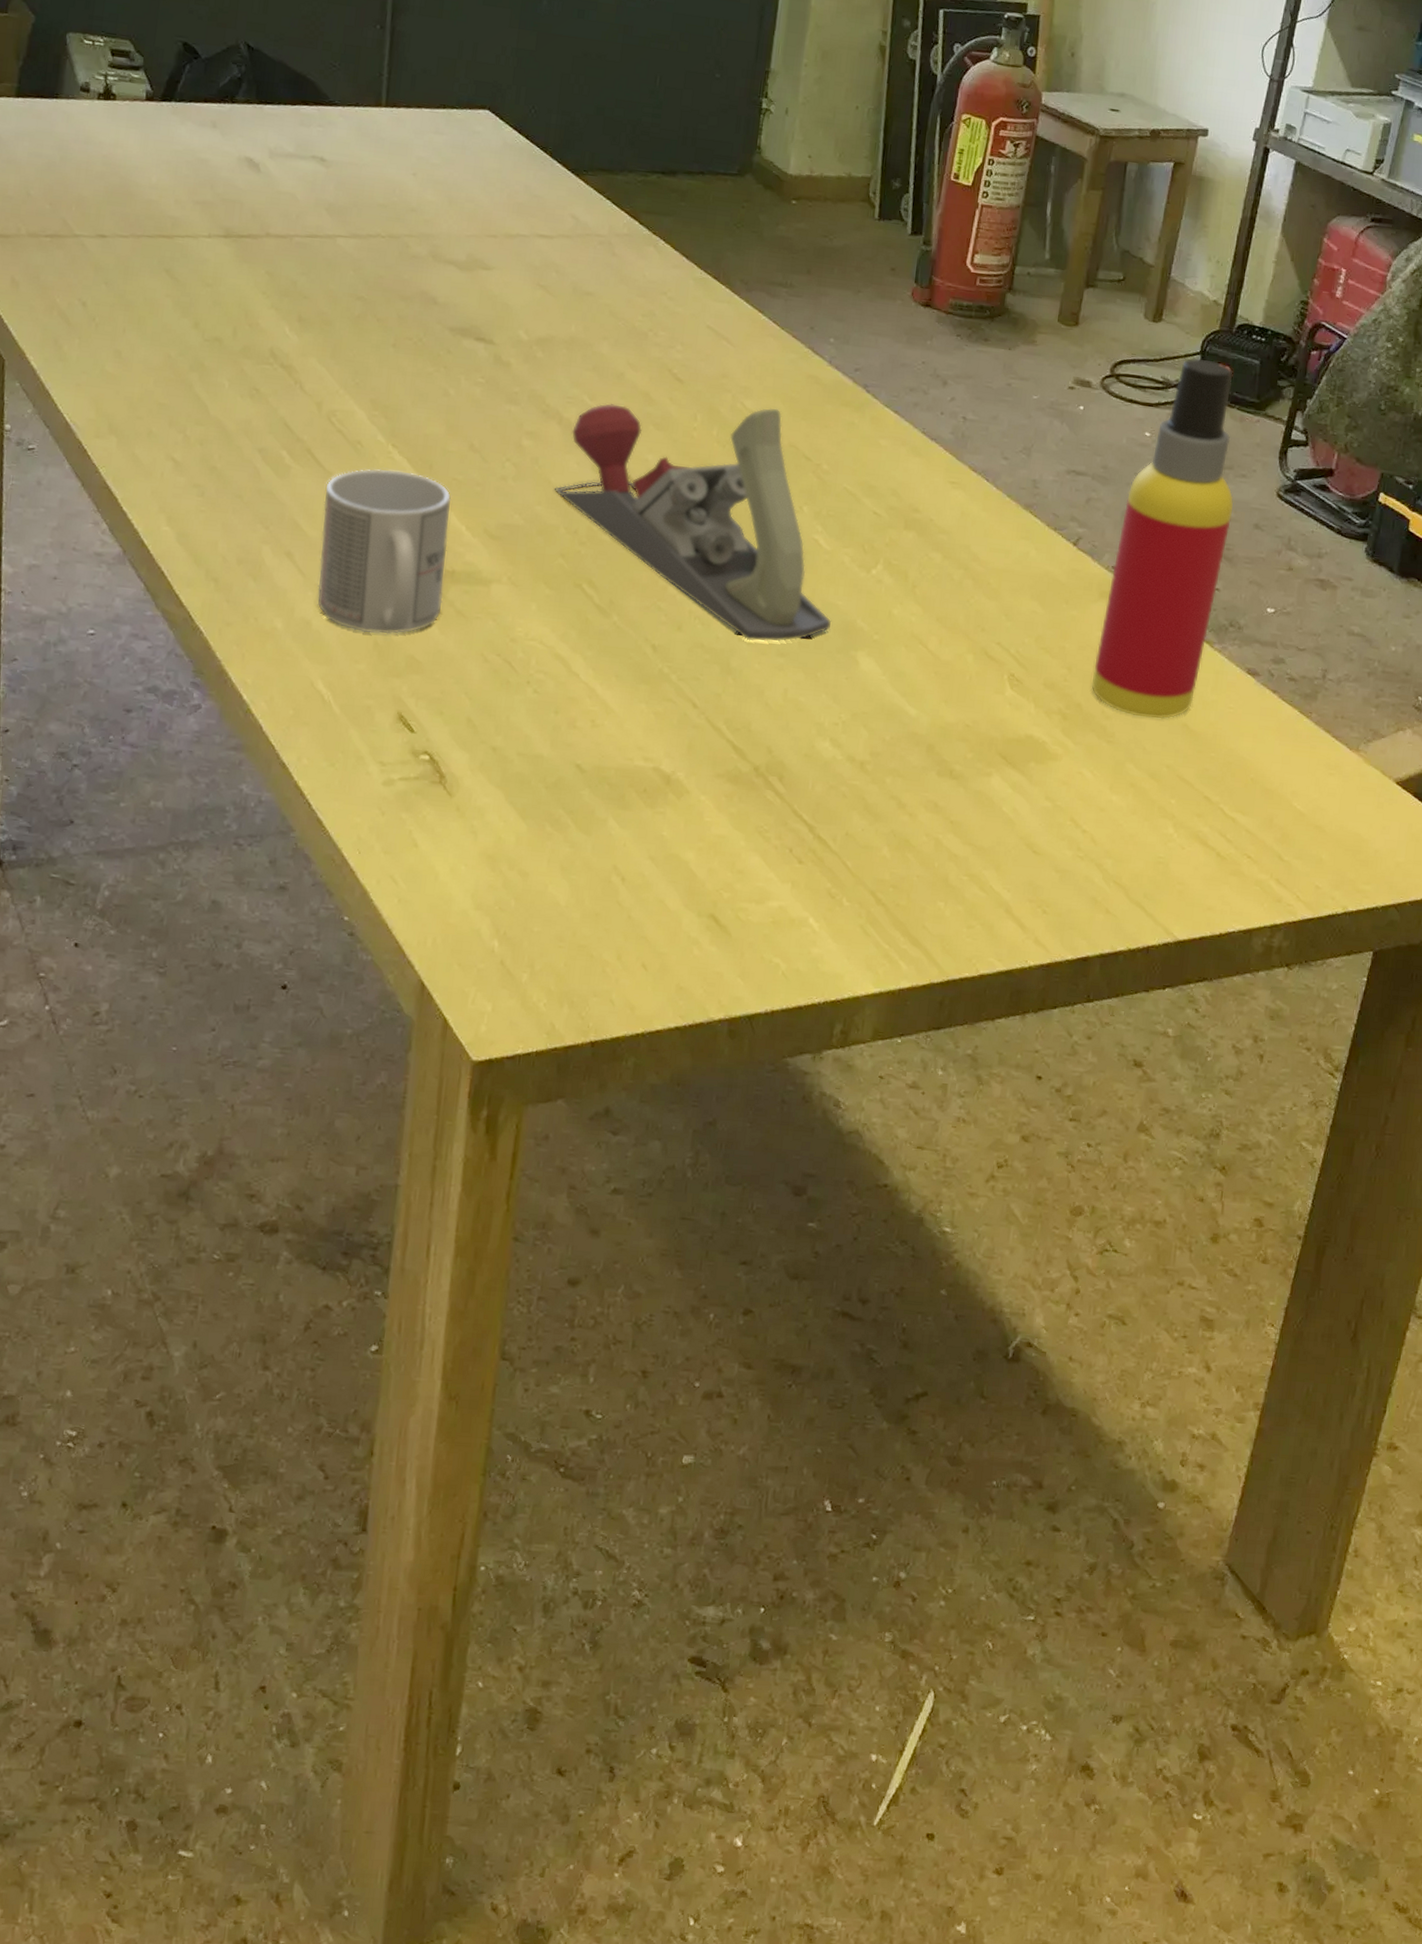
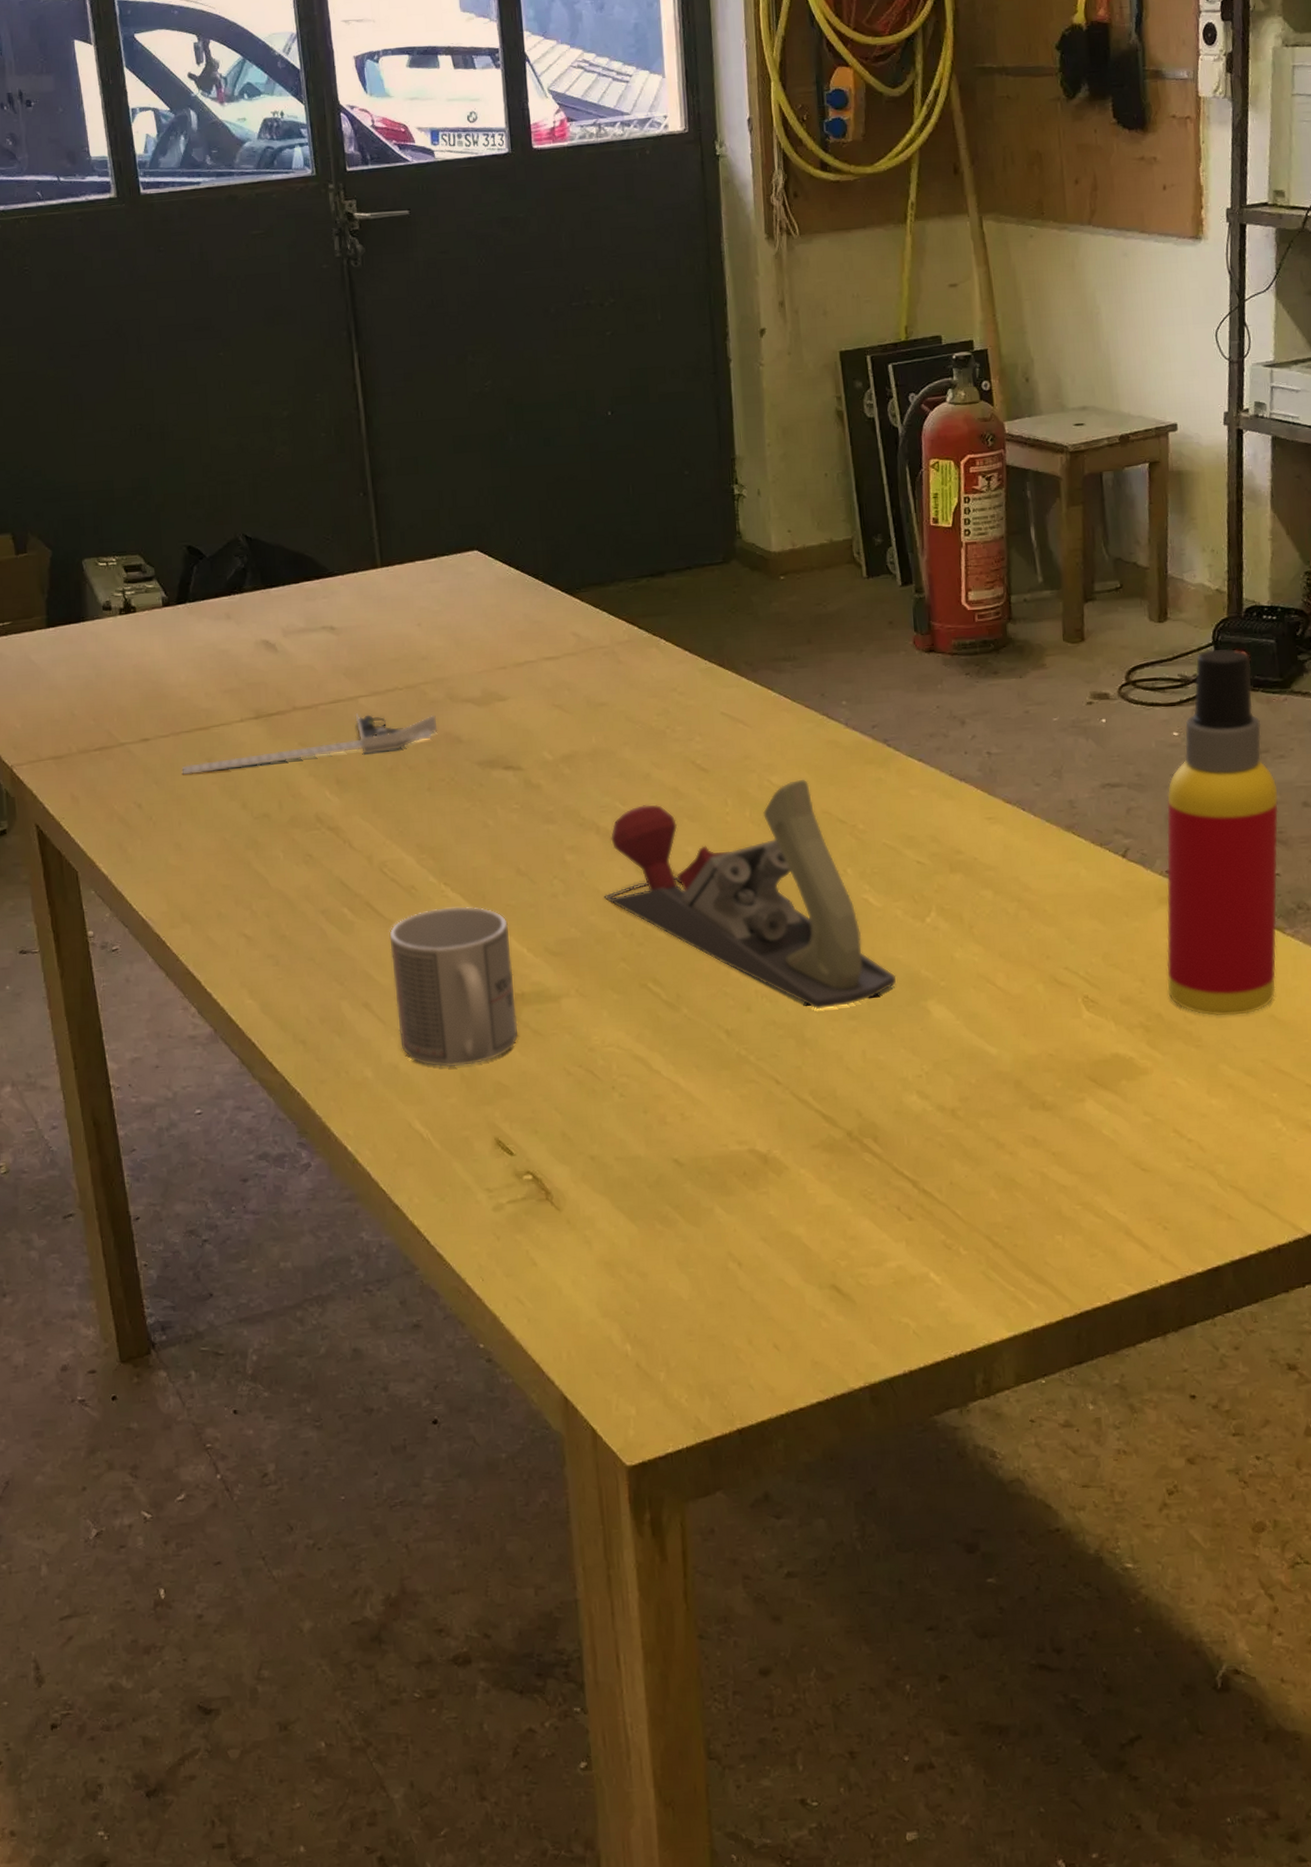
combination square: none [135,252,416,299] -> present [182,713,438,775]

